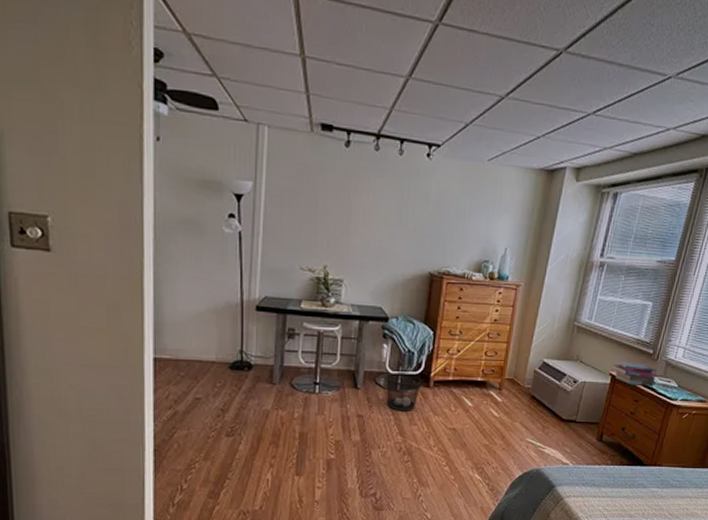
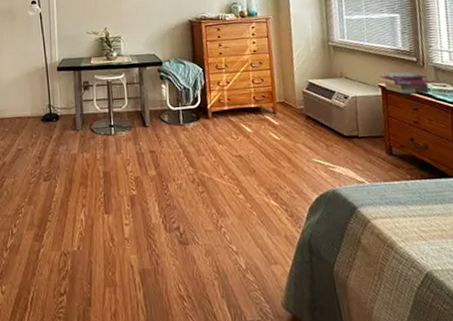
waste bin: present [386,373,422,411] -> none [169,107,201,144]

